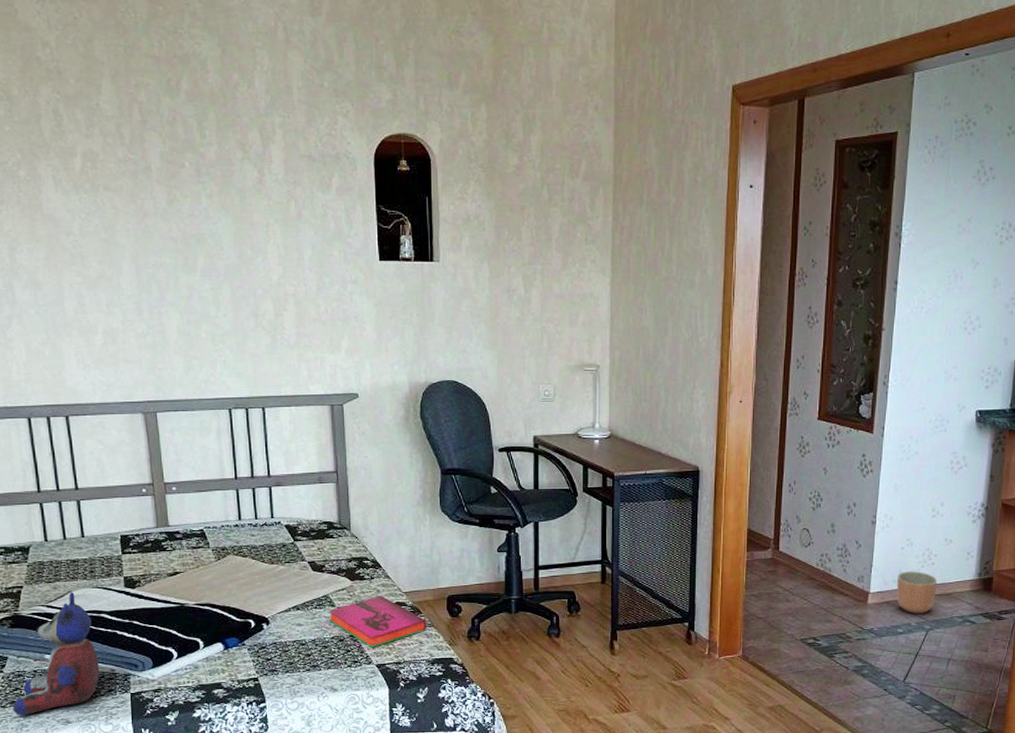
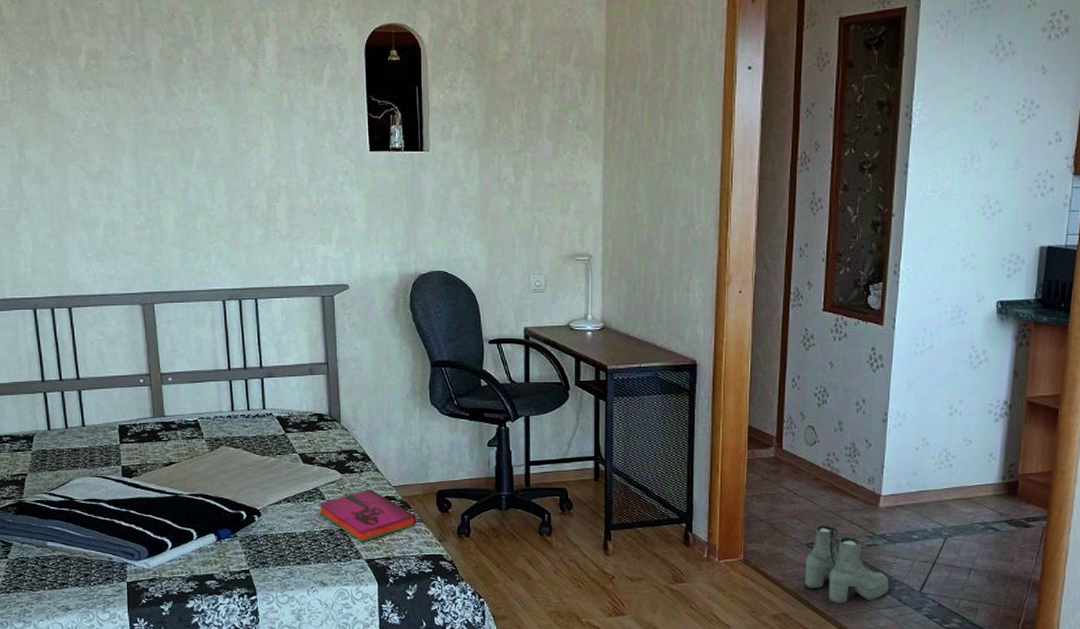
stuffed bear: present [13,591,100,715] -> none [16,480,98,601]
boots: none [799,622,876,695] -> present [805,525,889,604]
planter: present [896,571,937,614] -> none [910,473,955,520]

